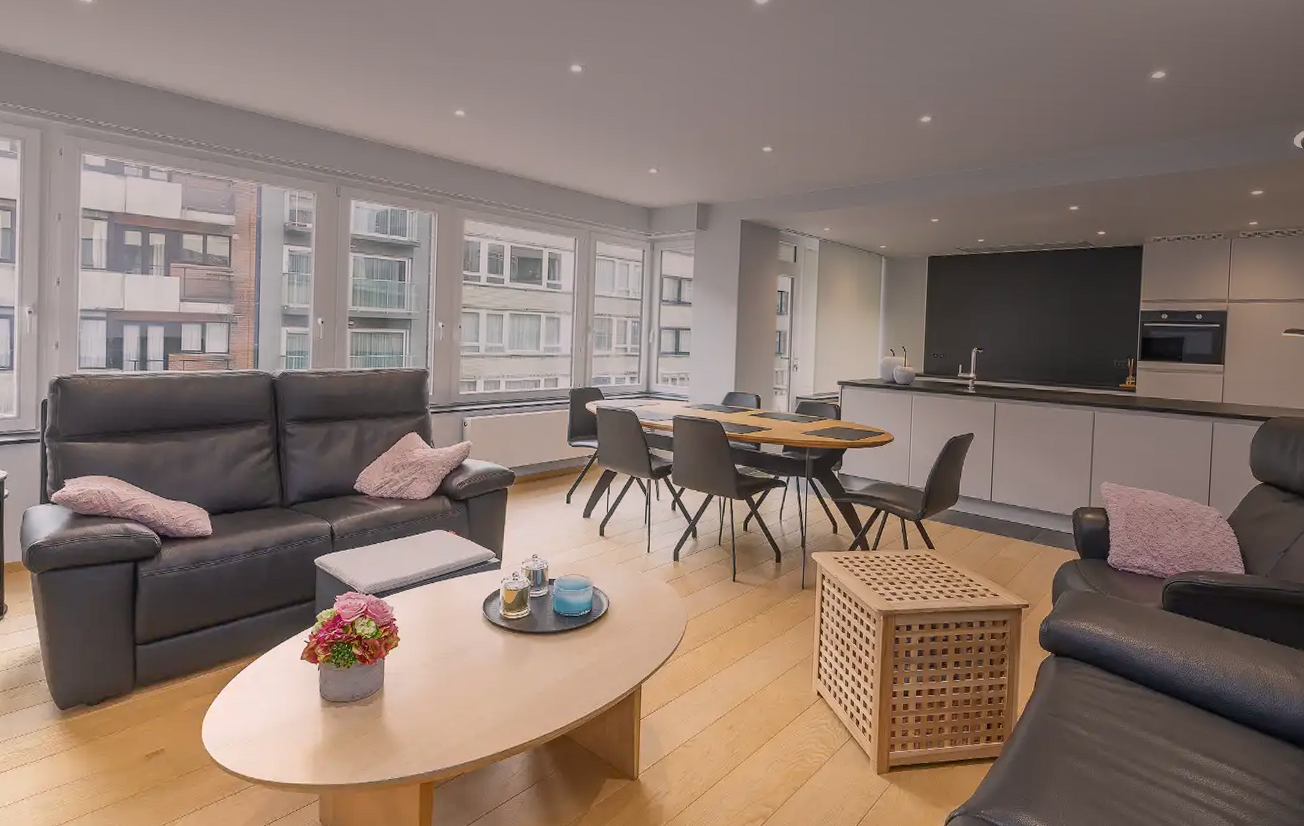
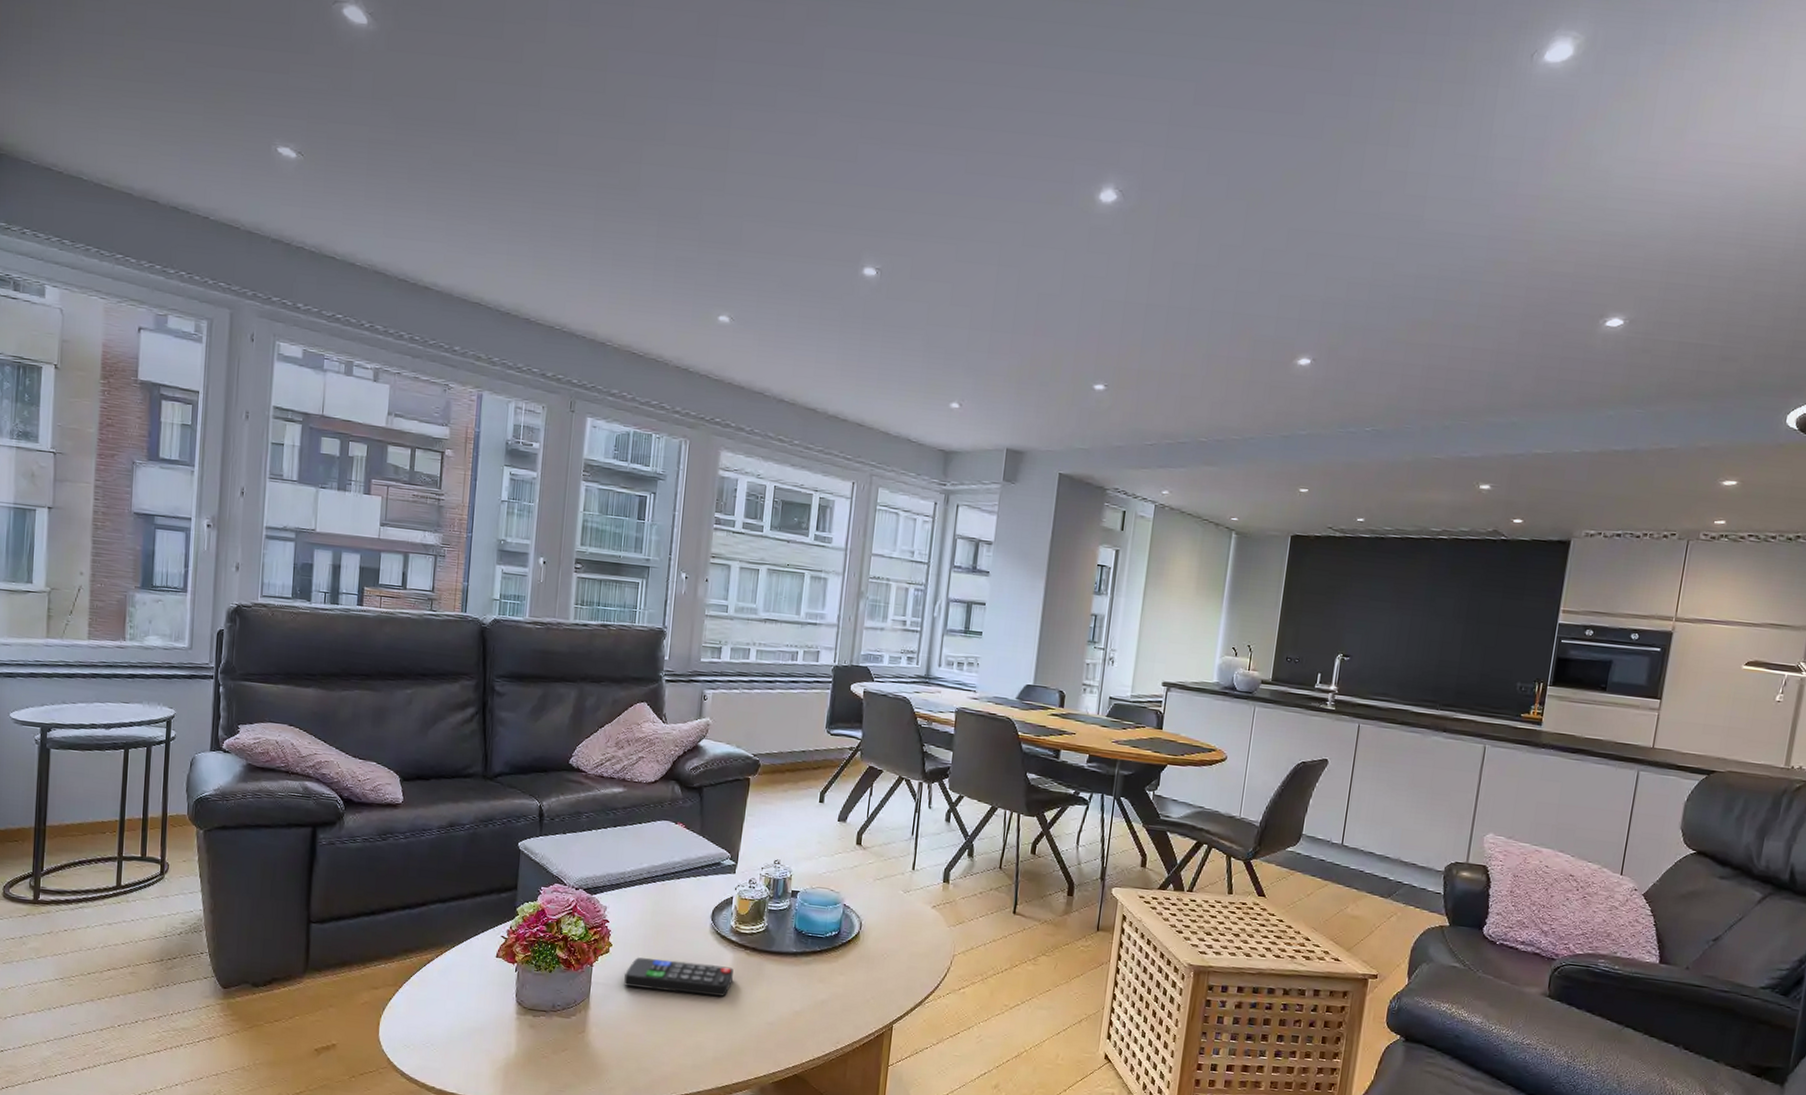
remote control: none [412,647,505,675] -> present [624,957,734,998]

